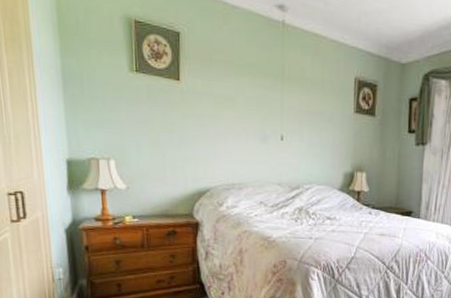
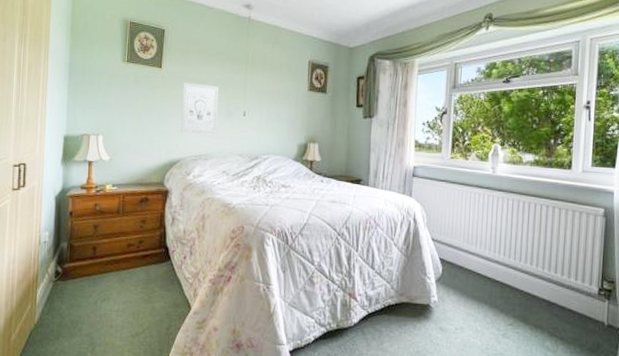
wall art: none [208,99,251,160] -> present [181,83,219,134]

